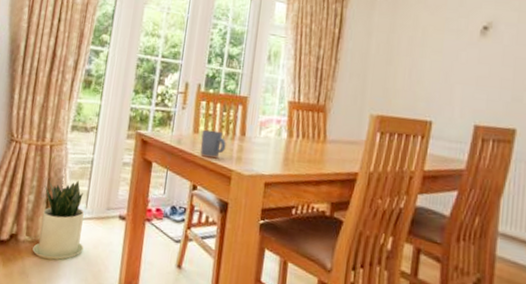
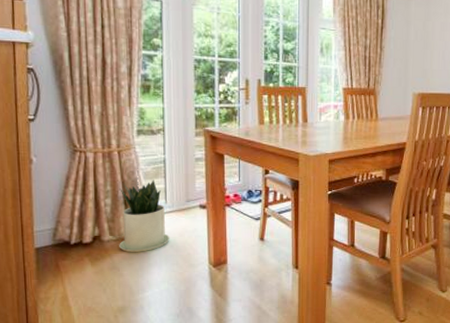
mug: present [200,129,226,159] -> none [267,120,291,145]

